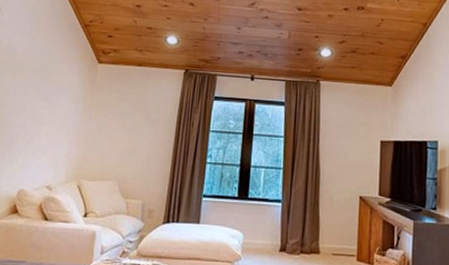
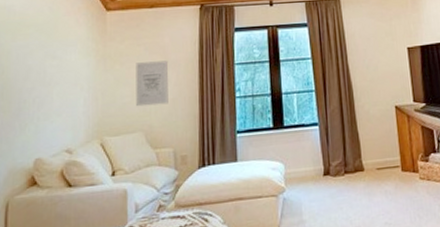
wall art: none [114,116,149,159] -> present [135,60,169,107]

